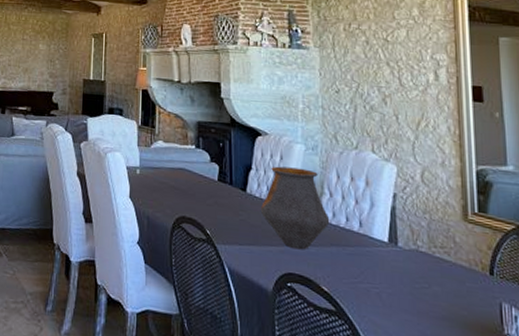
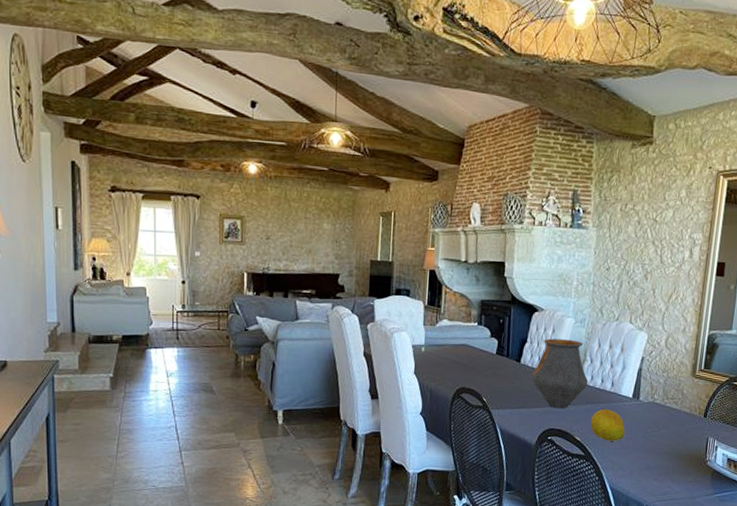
fruit: none [338,253,385,297] -> present [590,409,625,441]

